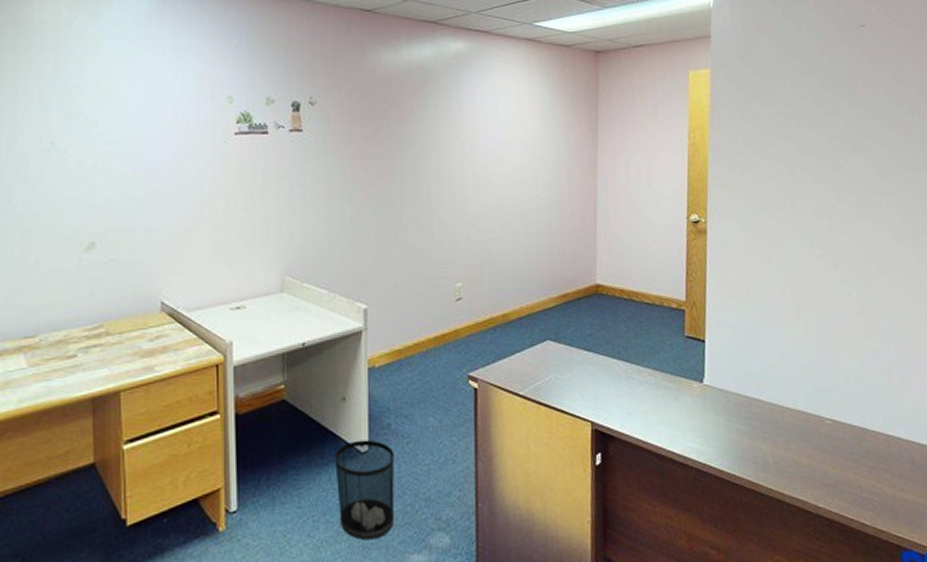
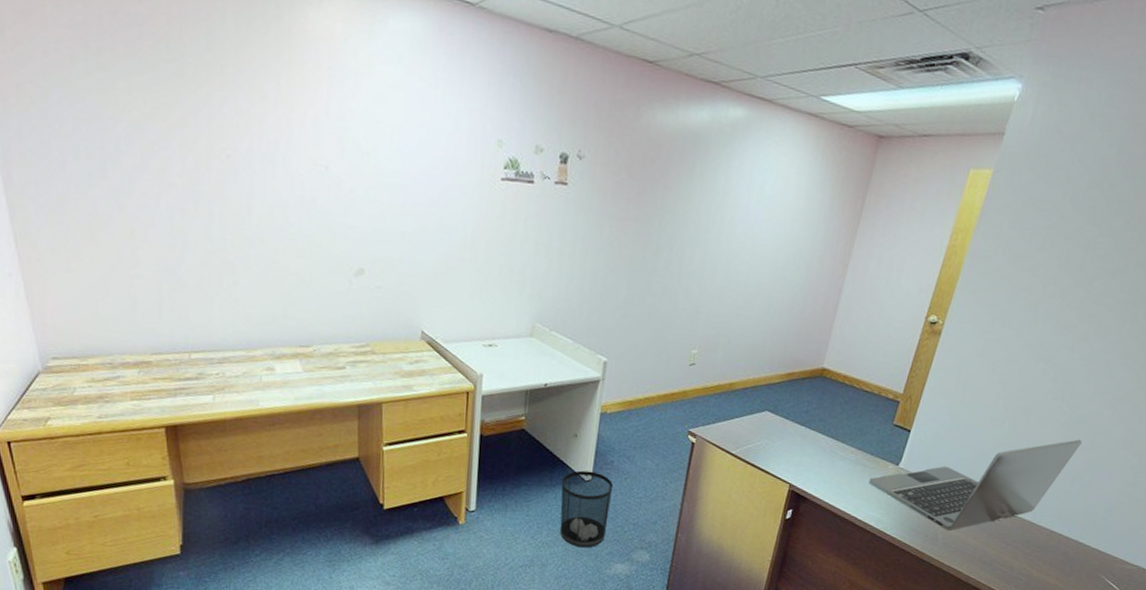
laptop: none [675,325,884,453] -> present [868,439,1082,532]

